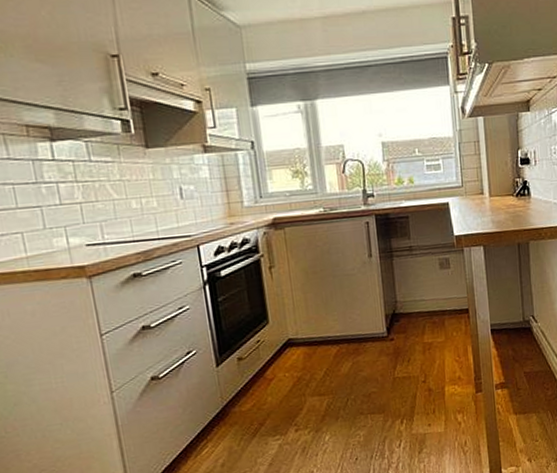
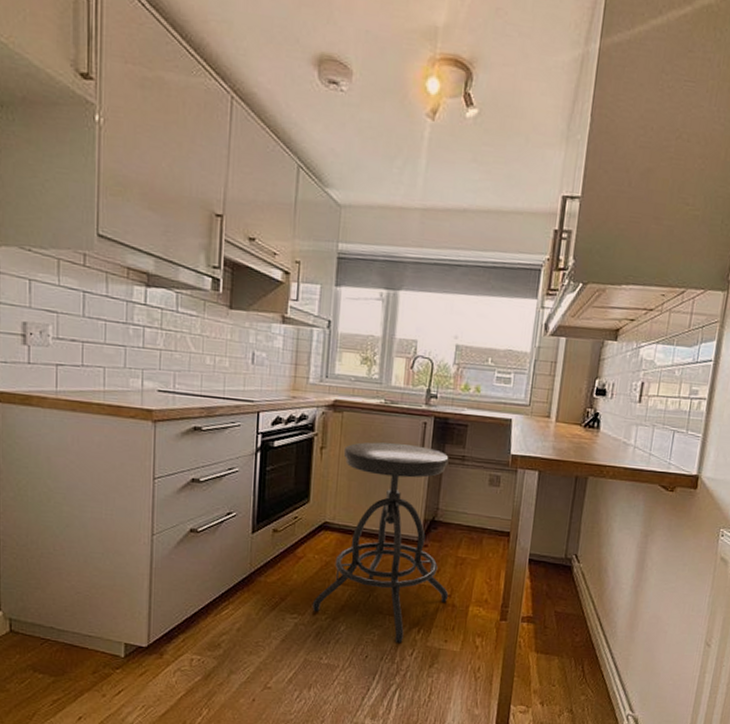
stool: none [292,245,424,439] -> present [312,442,449,644]

